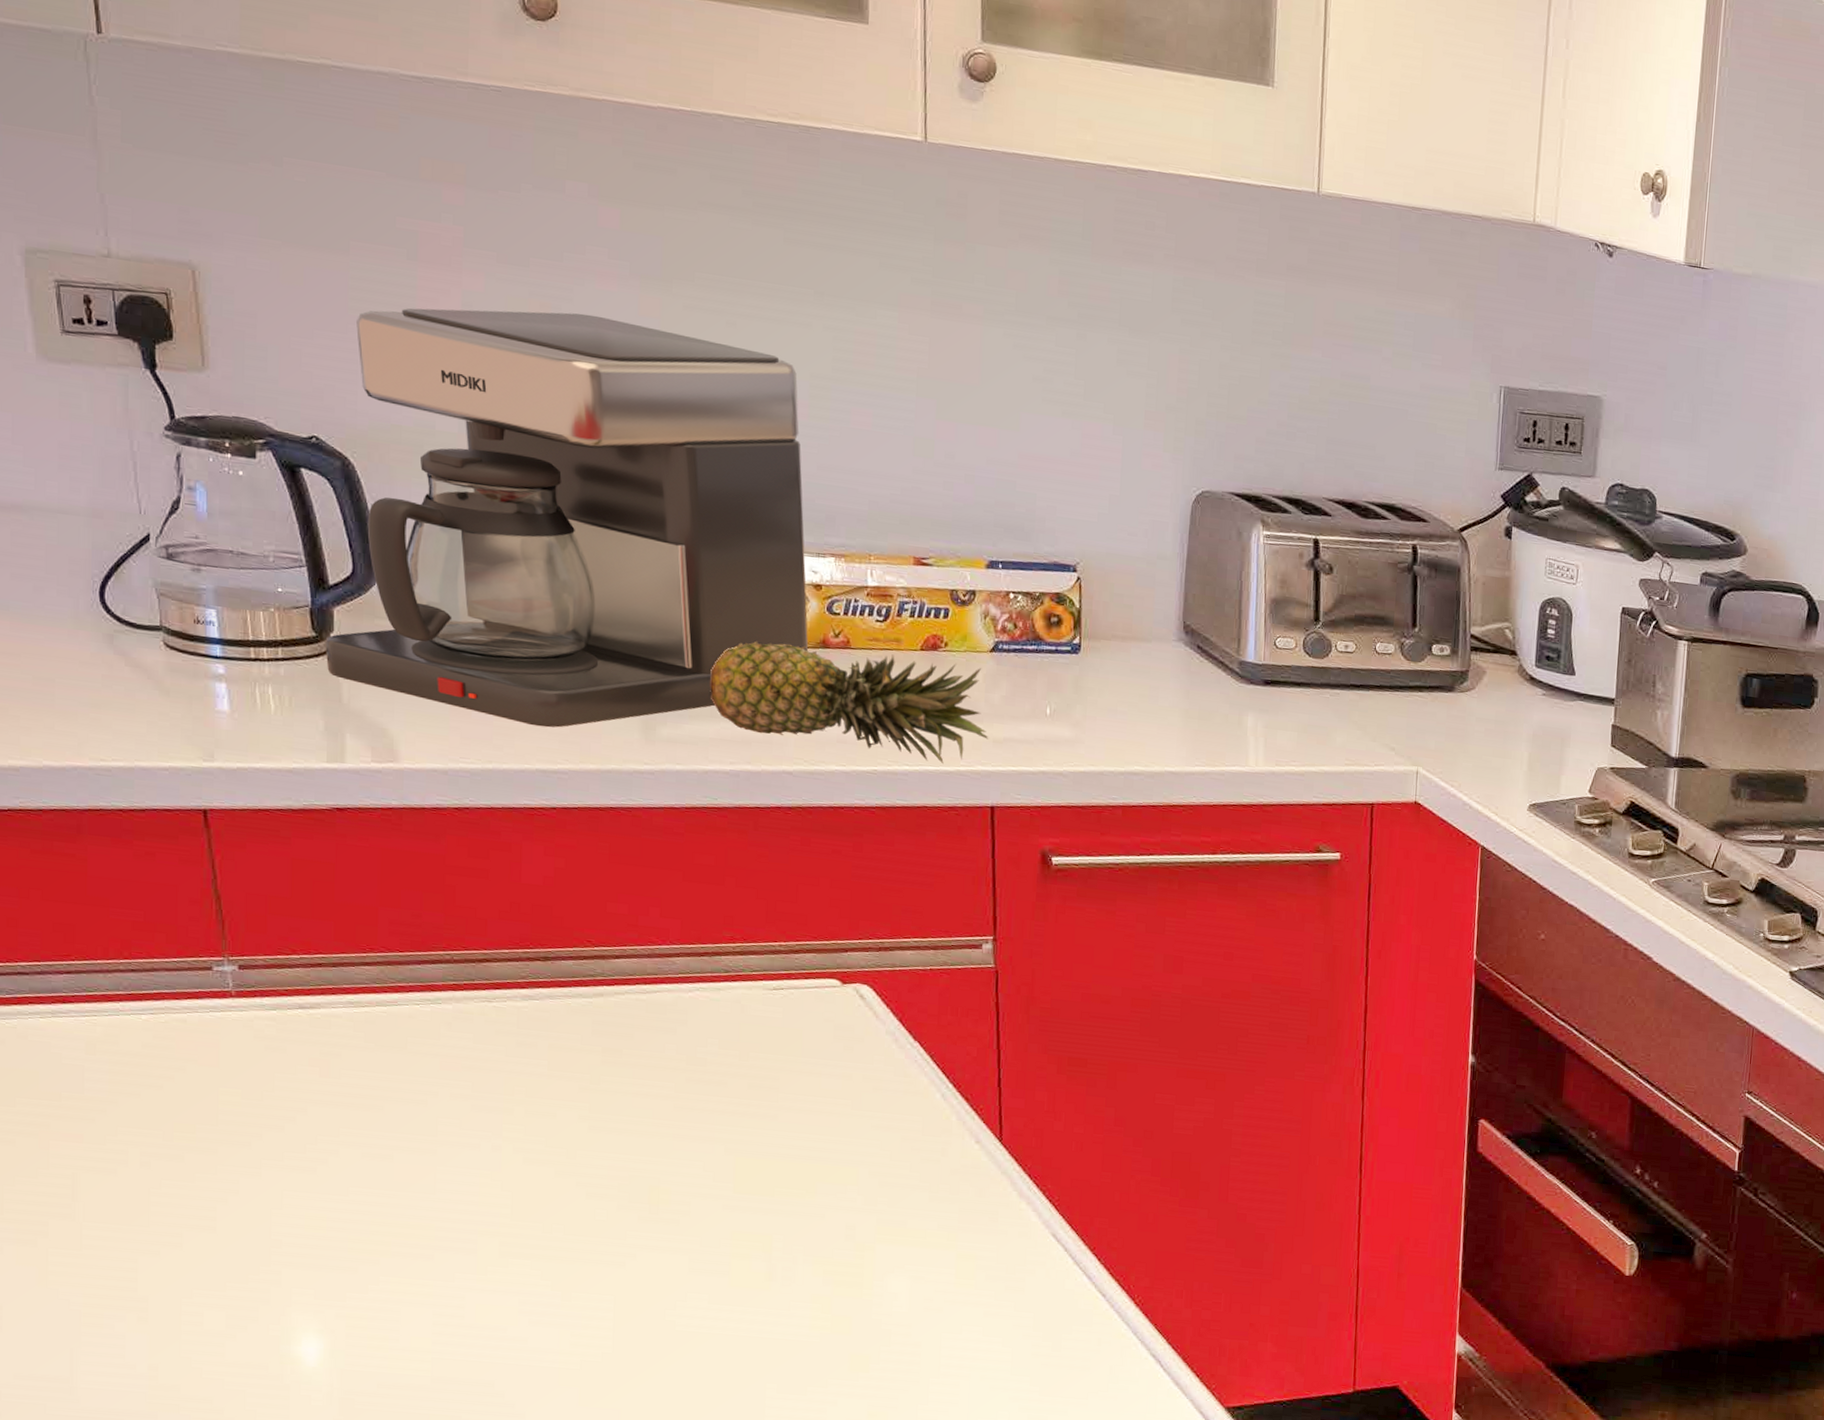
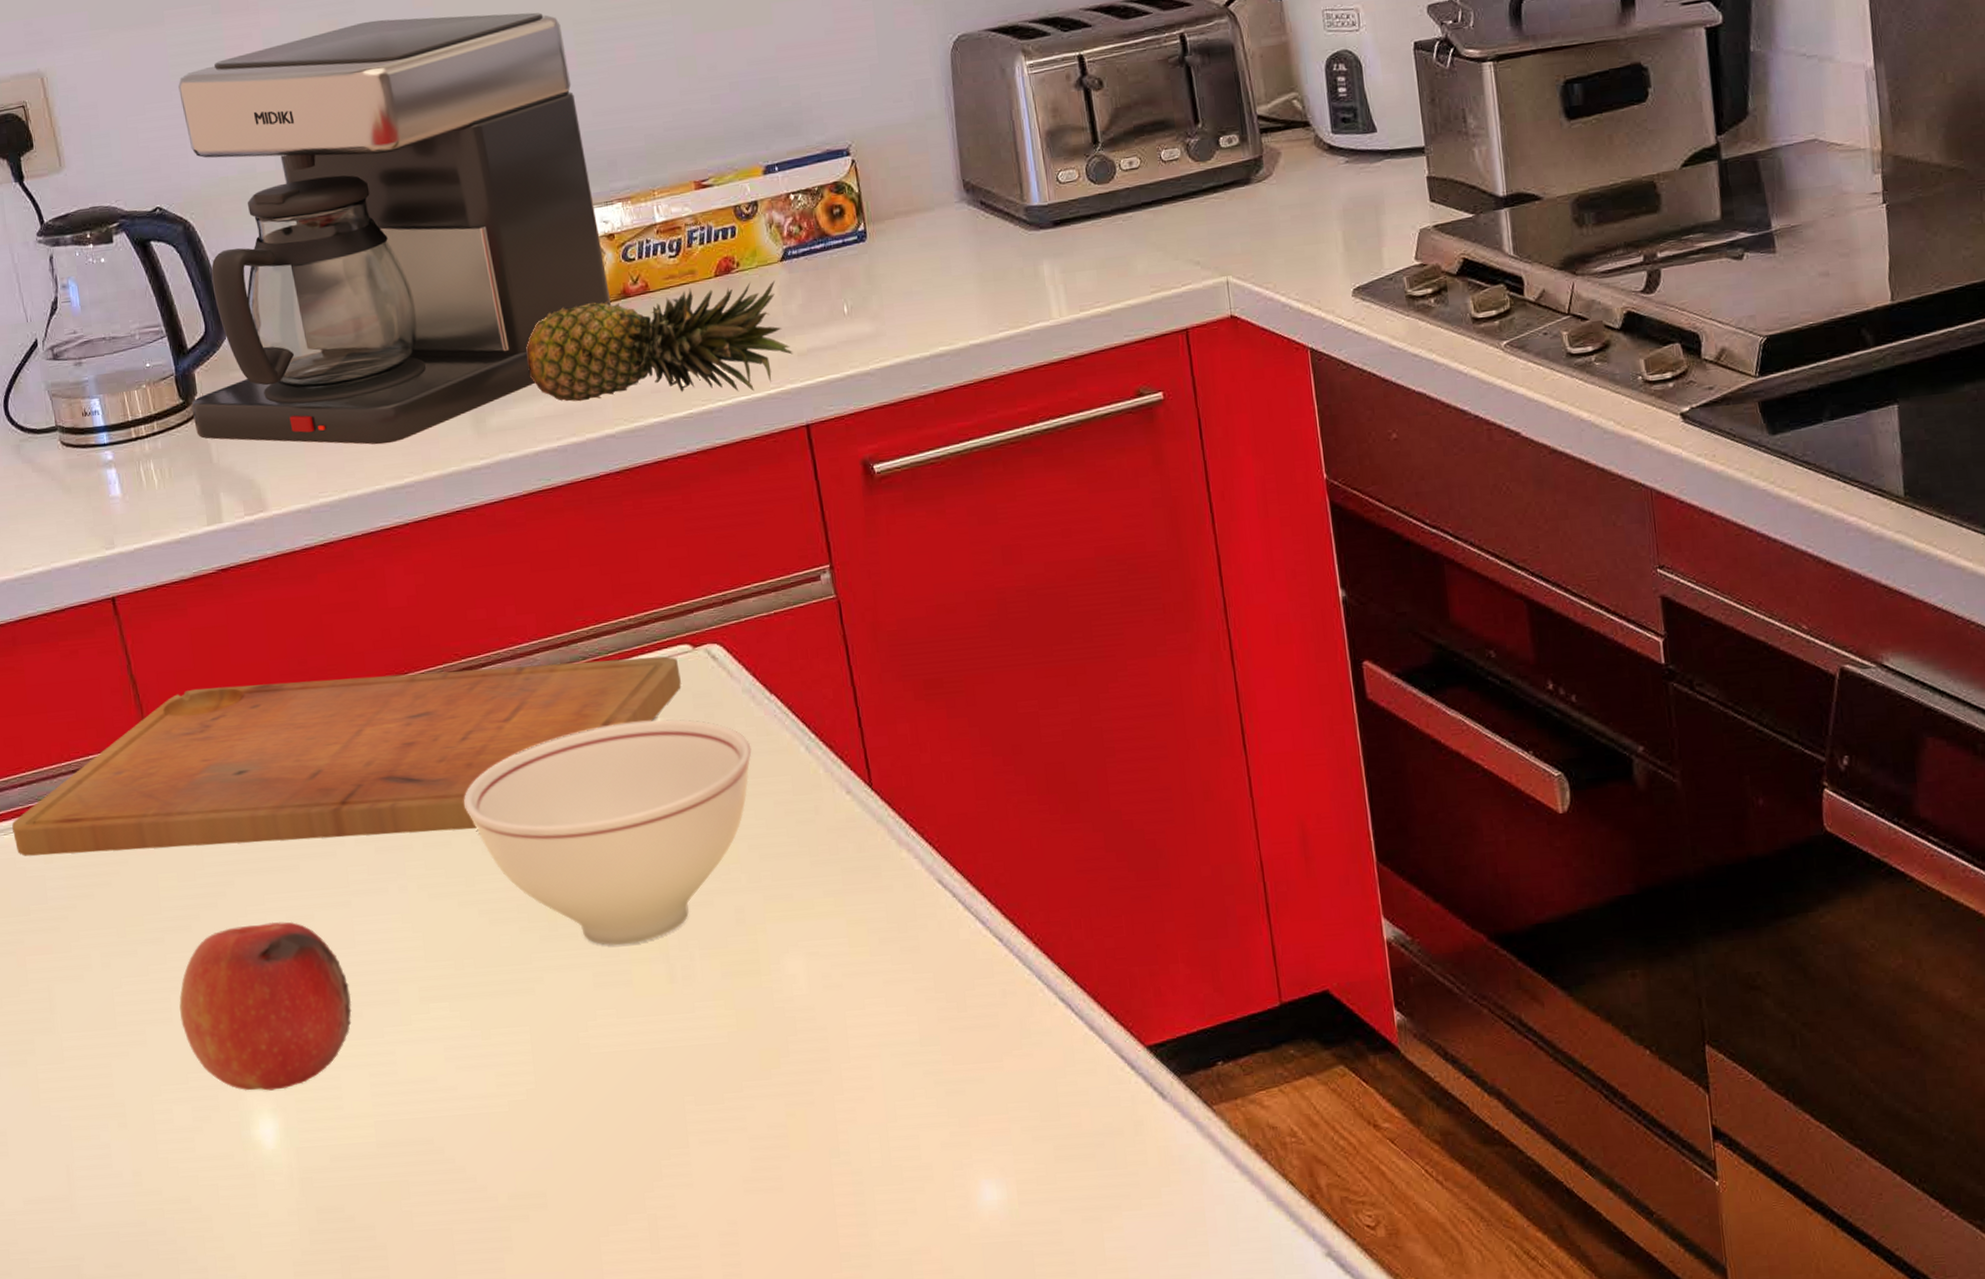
cutting board: none [51,917,825,1107] -> present [12,656,681,856]
fruit: none [226,1152,424,1313] -> present [179,921,352,1091]
bowl: none [576,1037,887,1239] -> present [464,719,752,946]

